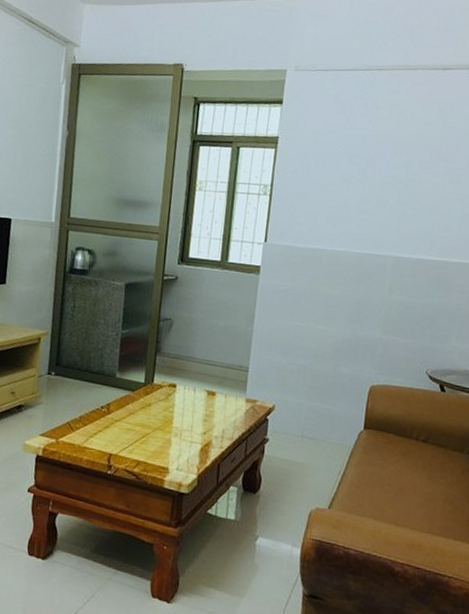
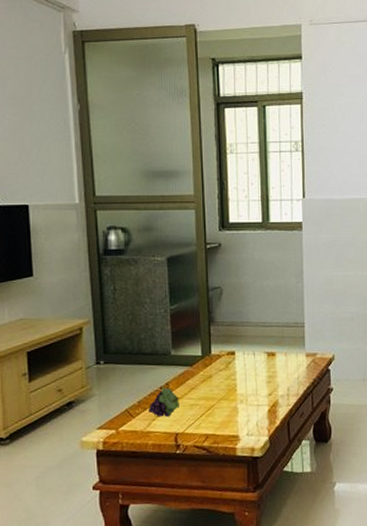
fruit: none [87,407,118,437] -> present [147,387,179,417]

